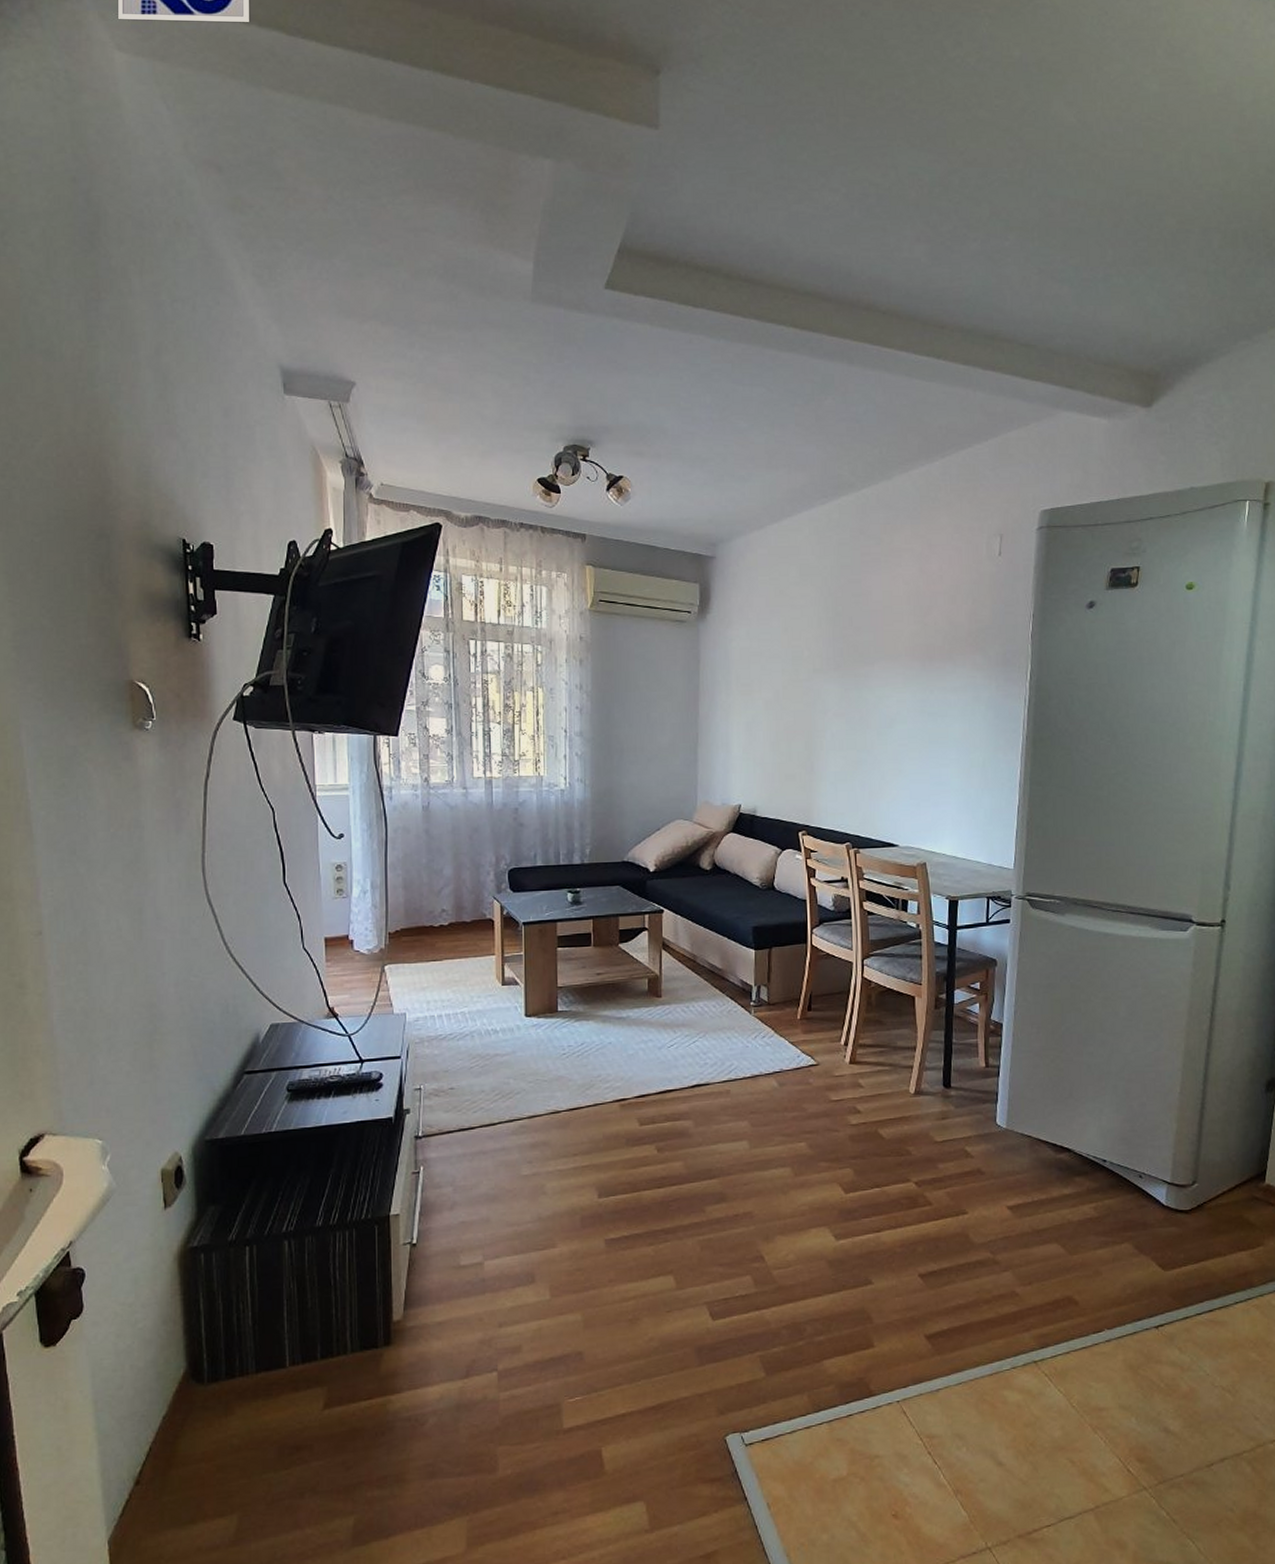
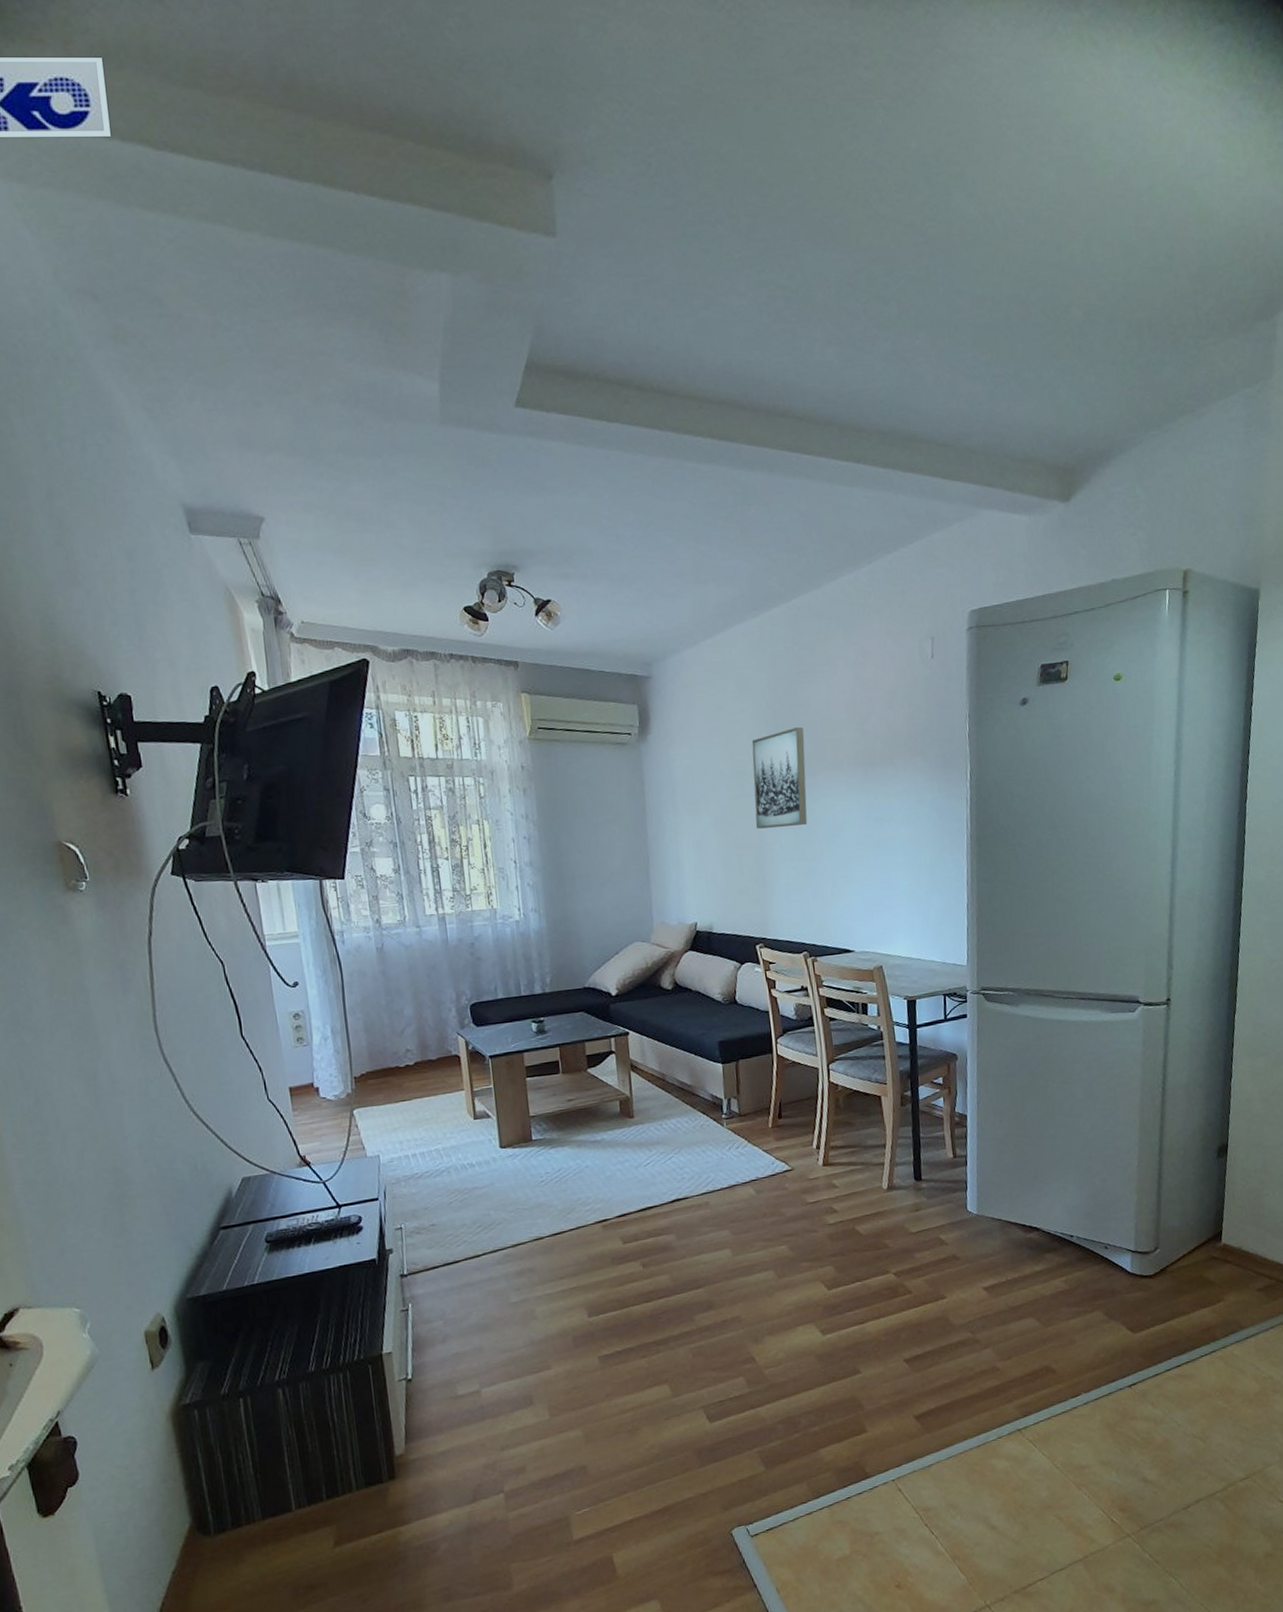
wall art: none [808,616,864,715] -> present [751,727,808,829]

